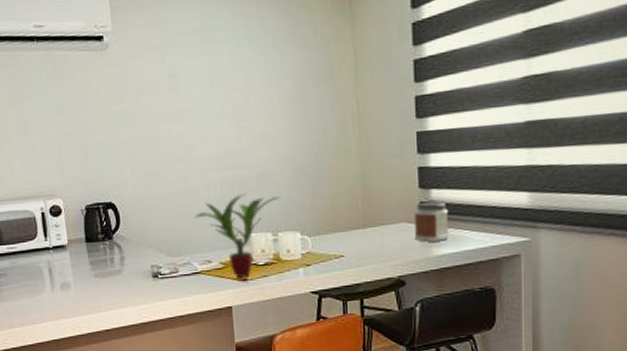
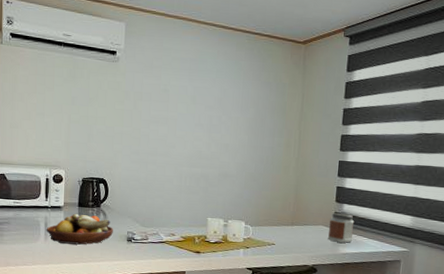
fruit bowl: none [51,251,134,291] -> present [46,213,113,245]
potted plant: present [195,193,282,278] -> none [167,187,235,251]

